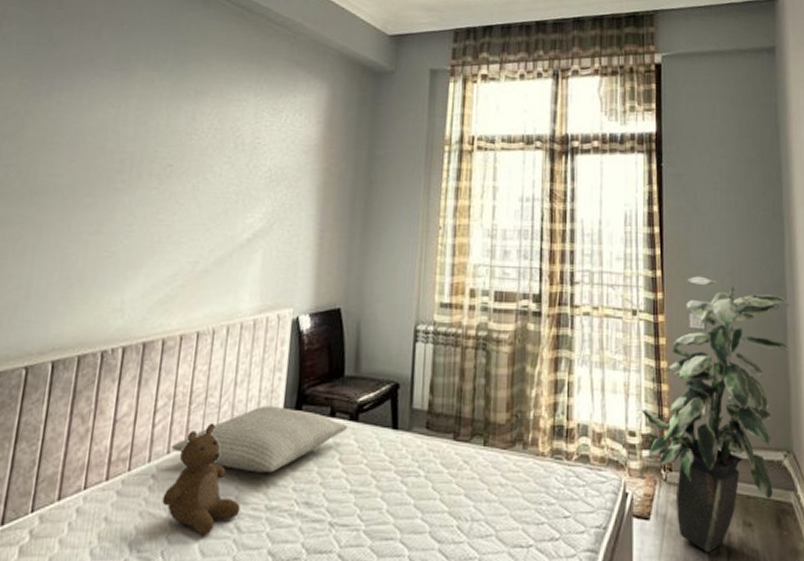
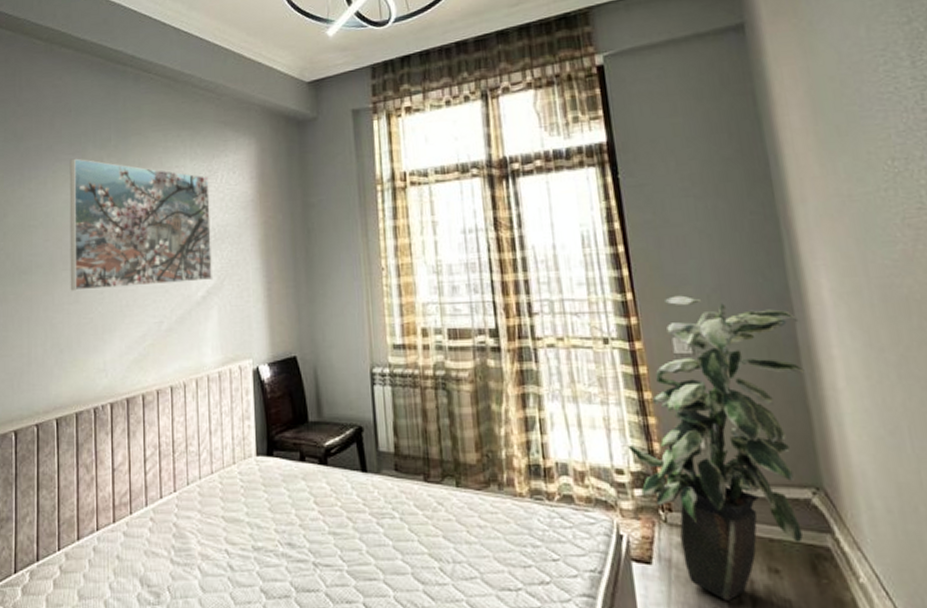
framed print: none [92,75,272,223] -> present [69,158,212,291]
teddy bear: present [162,422,240,534] -> none [162,469,230,572]
pillow: present [170,405,348,473] -> none [162,452,318,515]

